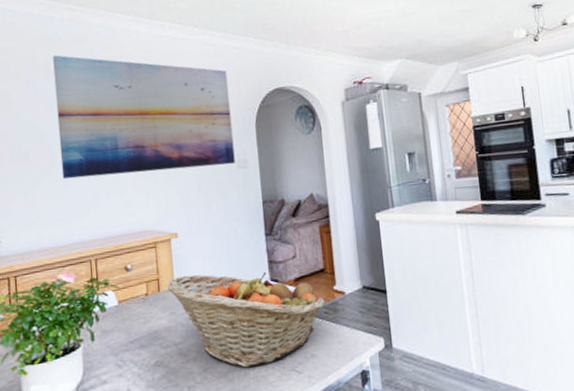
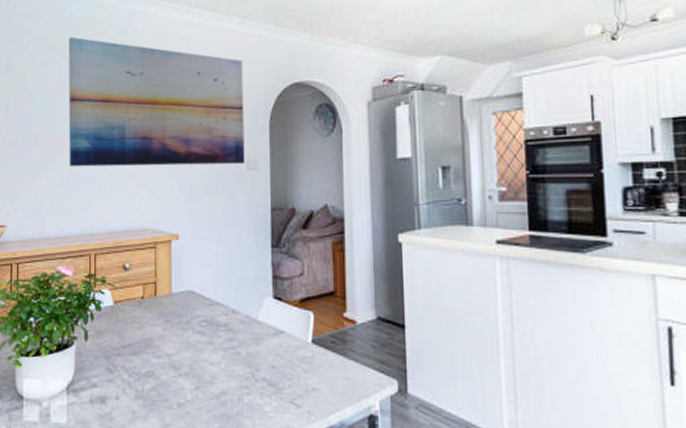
fruit basket: present [167,271,326,368] -> none [164,281,333,392]

